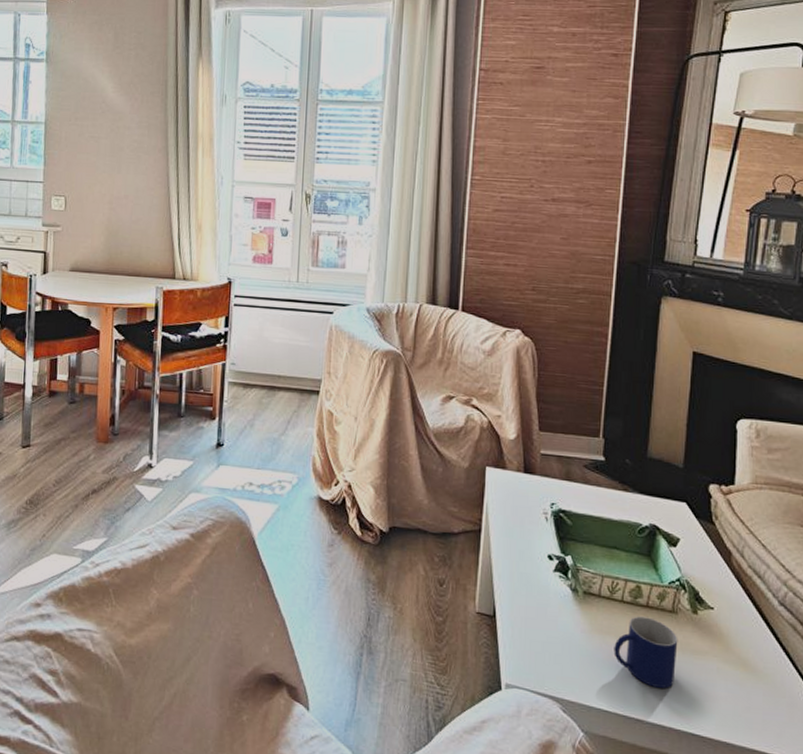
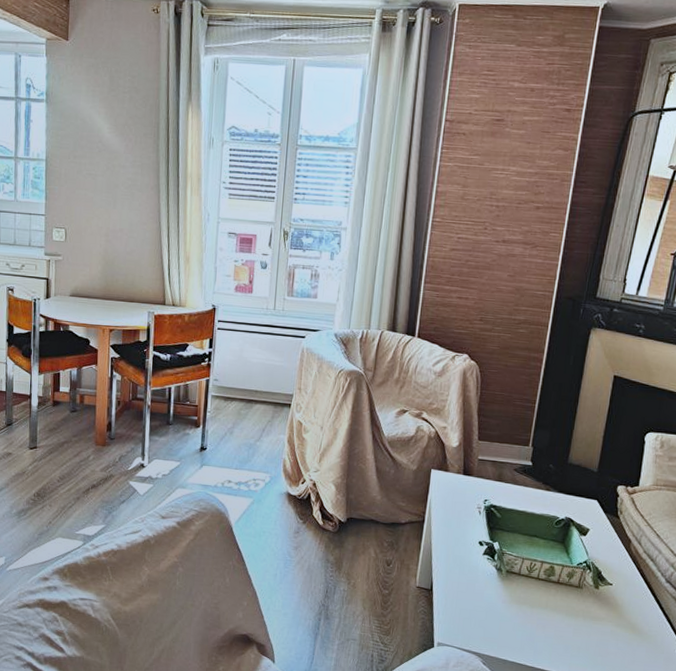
mug: present [614,616,678,689] -> none [528,590,581,647]

